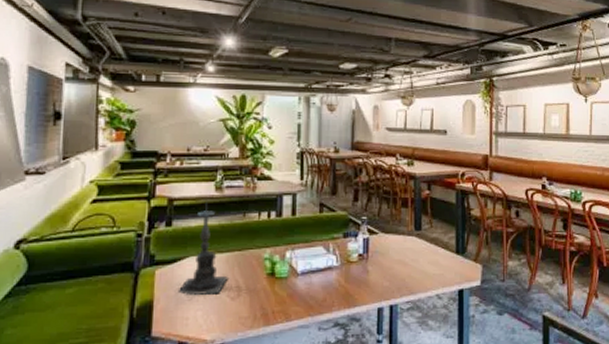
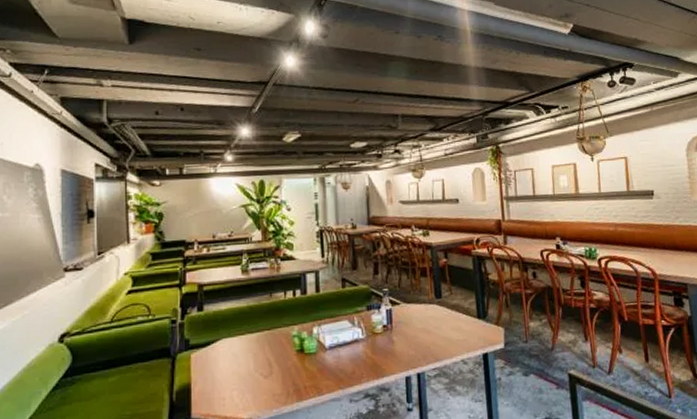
candle holder: present [177,200,228,295] -> none [213,284,260,377]

